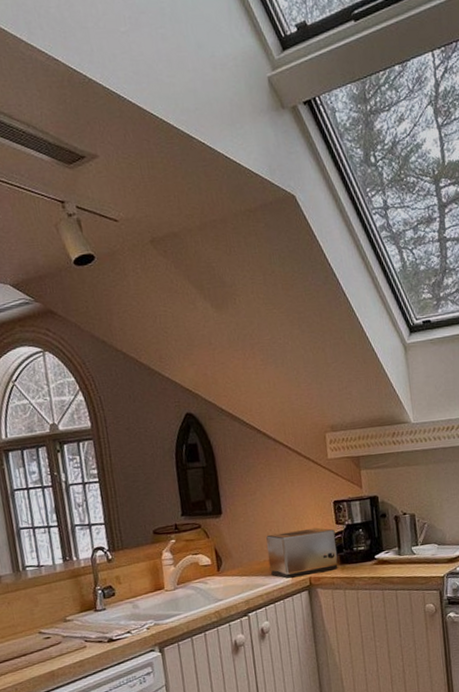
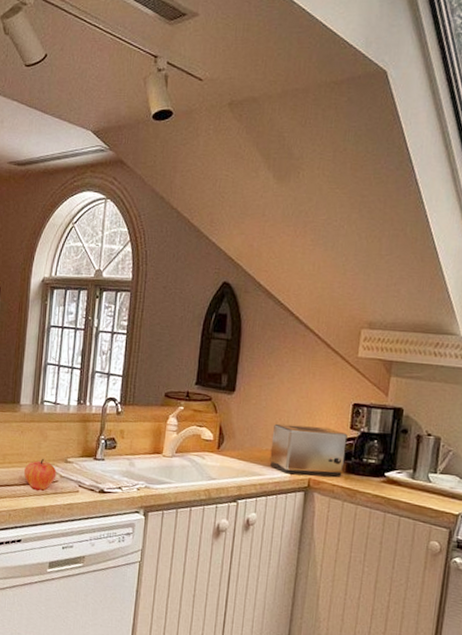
fruit: none [20,623,58,659] -> present [23,458,57,492]

